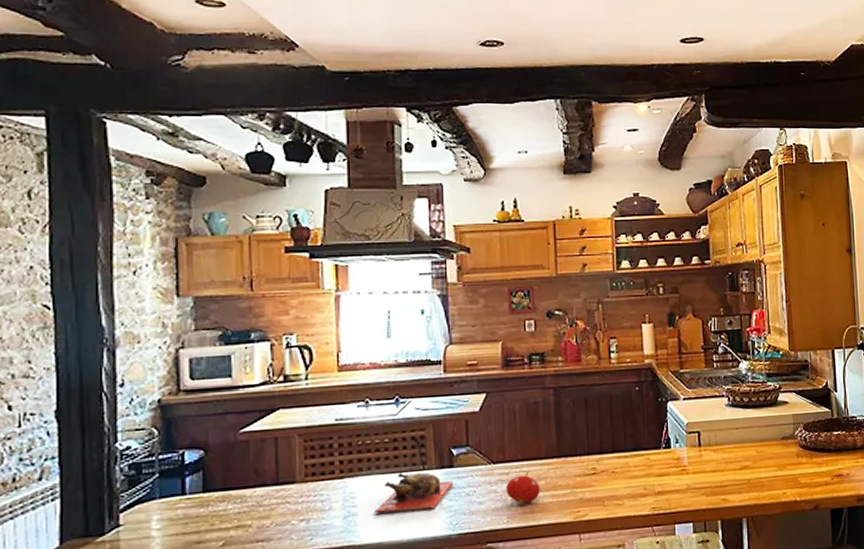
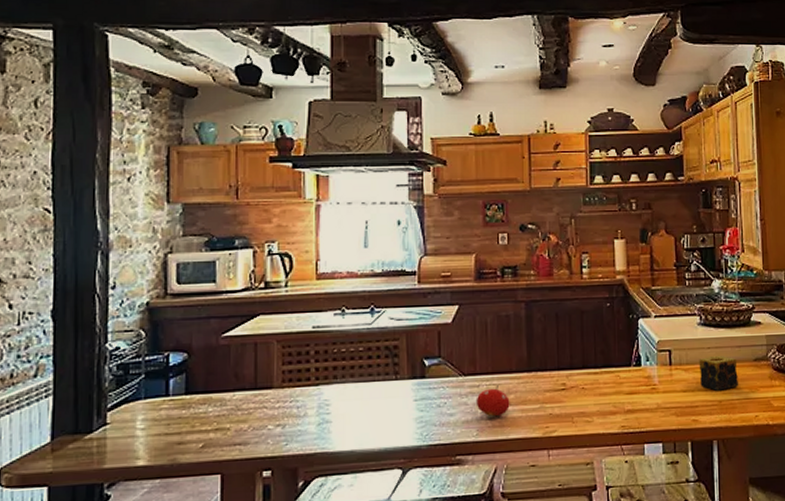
cutting board: present [373,472,453,513] -> none [346,382,424,421]
candle: none [727,435,766,470] -> present [699,355,738,391]

